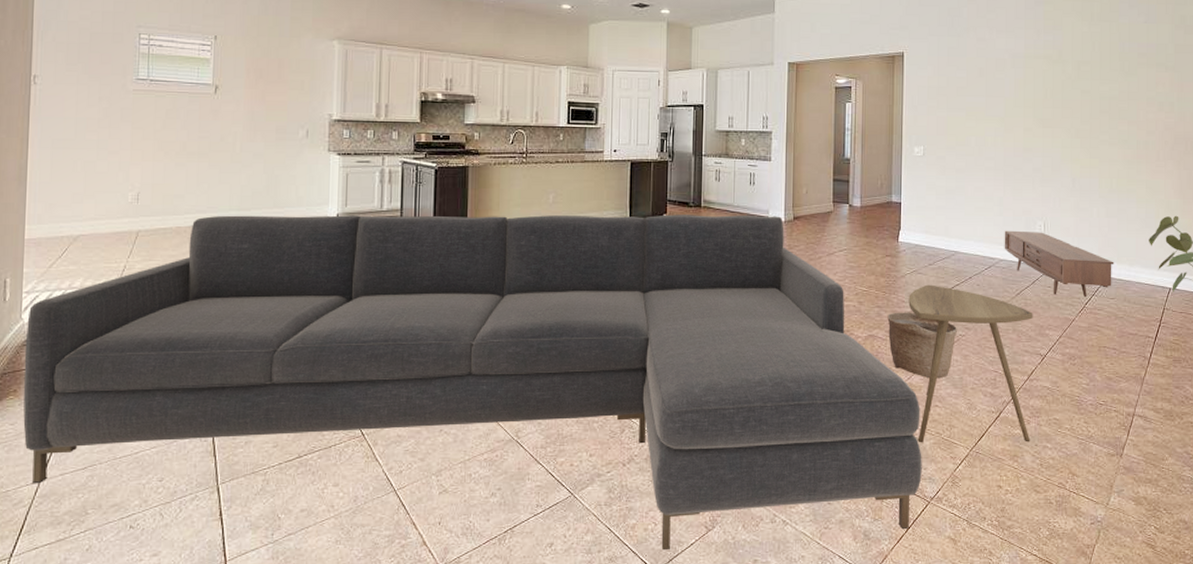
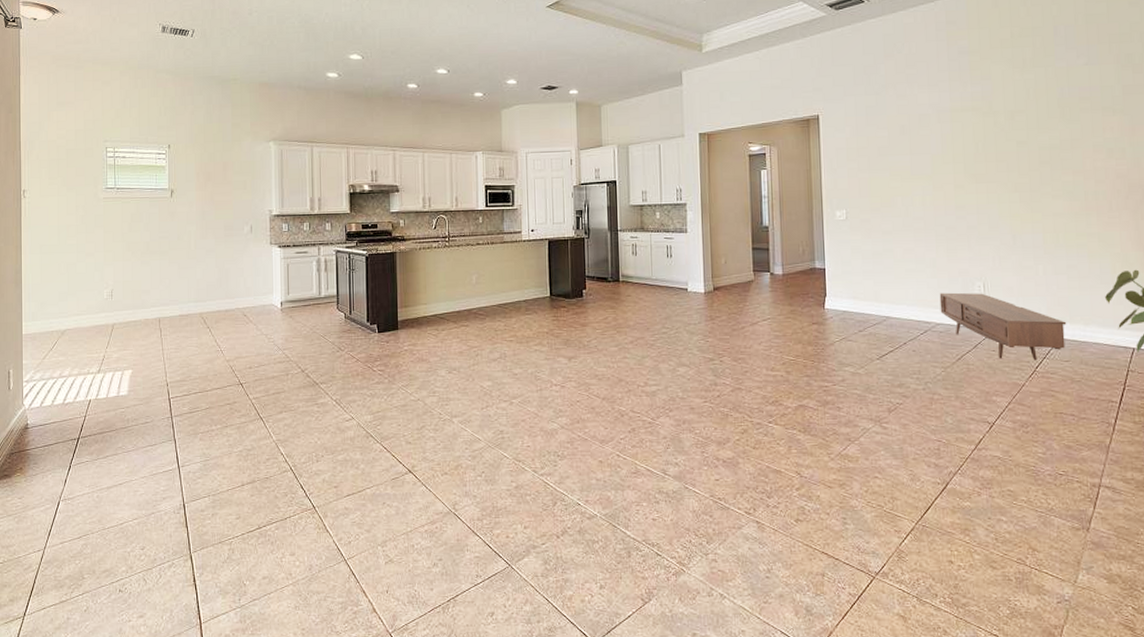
sofa: present [23,214,922,551] -> none [27,287,865,622]
basket: present [887,312,958,379] -> none [817,380,895,449]
side table: present [908,284,1033,443] -> none [839,352,981,516]

